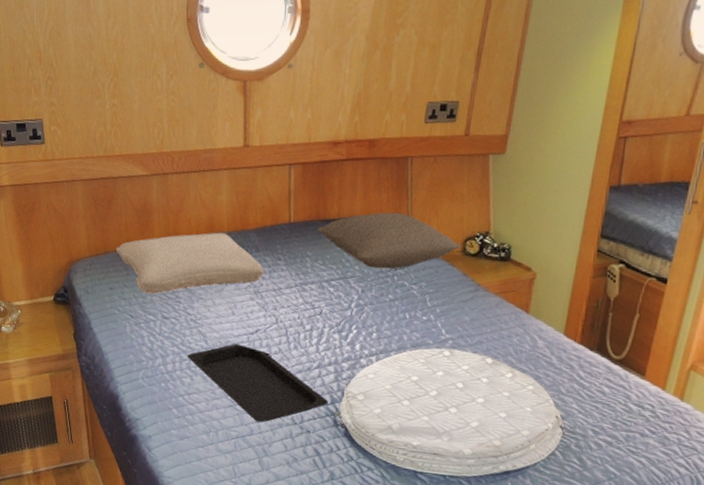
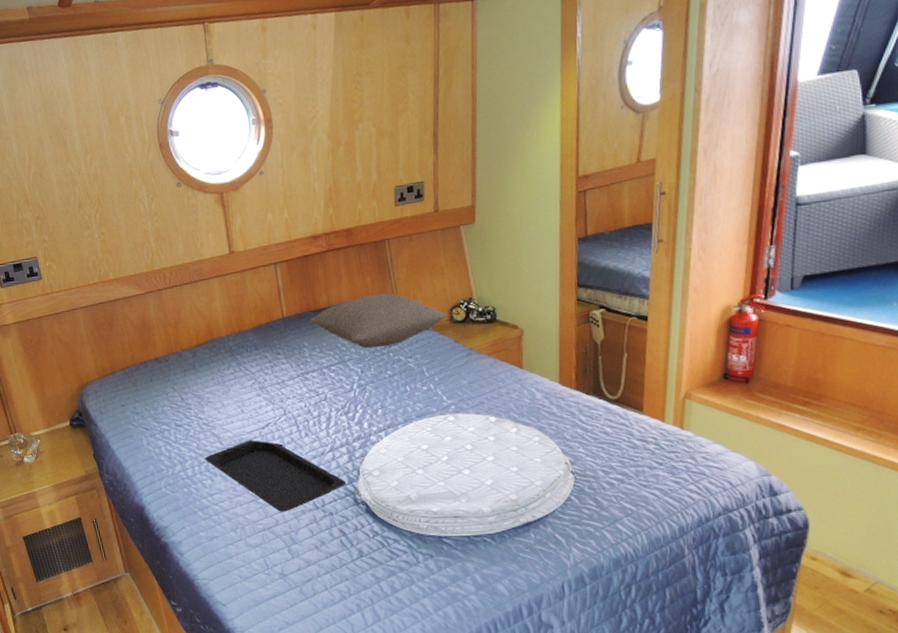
pillow: present [115,232,264,295] -> none [122,336,266,405]

